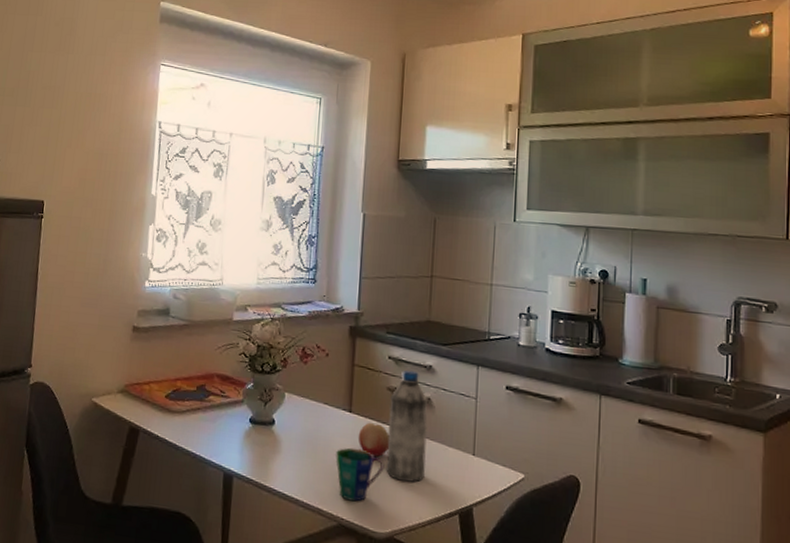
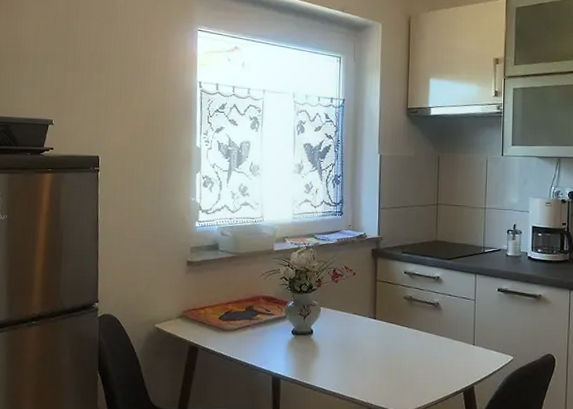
cup: present [335,447,385,502] -> none [364,347,404,390]
fruit: present [358,422,389,457] -> none [381,325,407,353]
water bottle: present [386,370,429,483] -> none [405,281,437,370]

